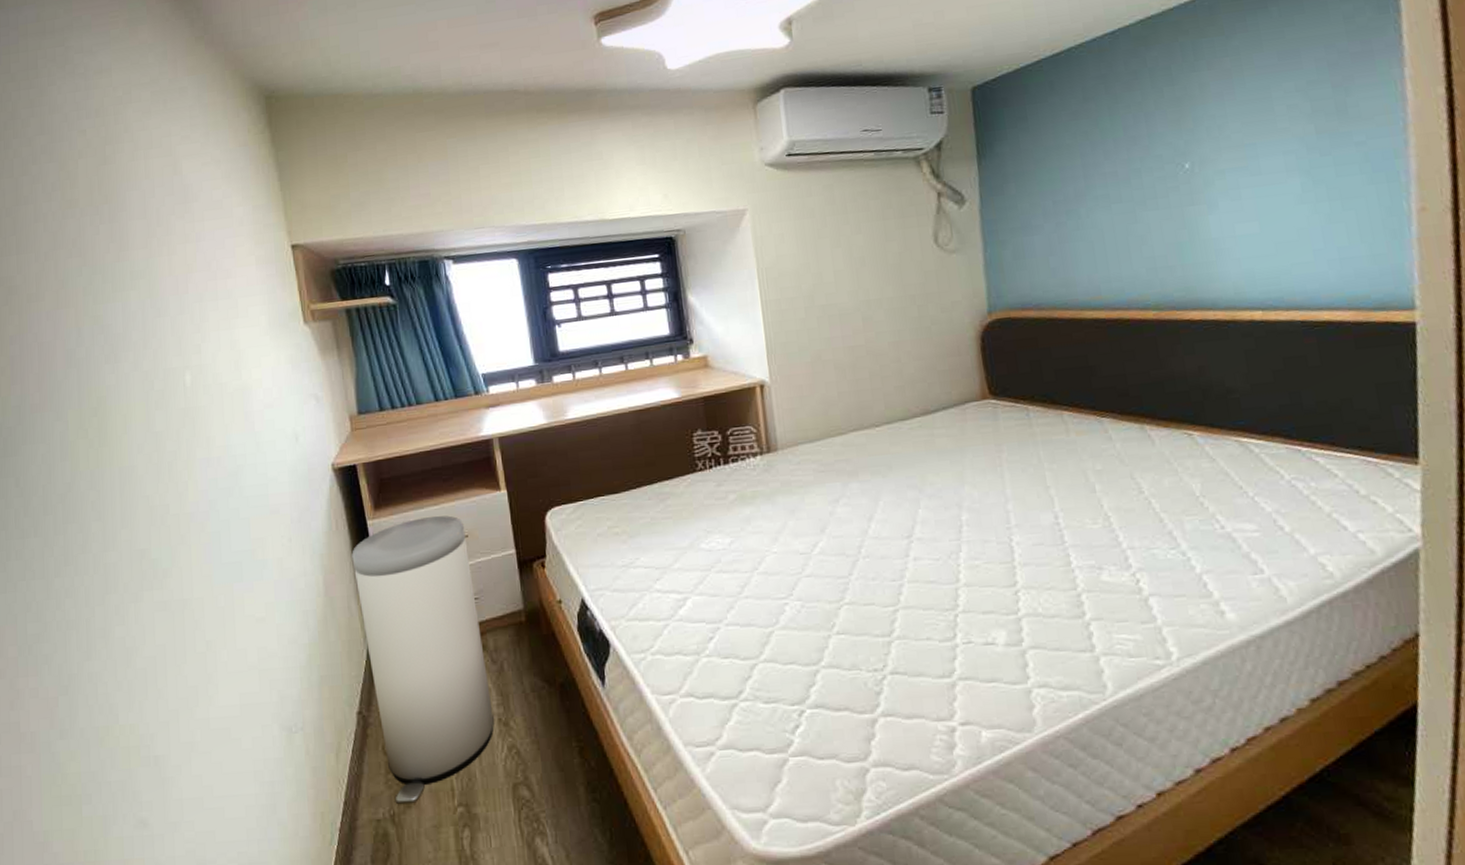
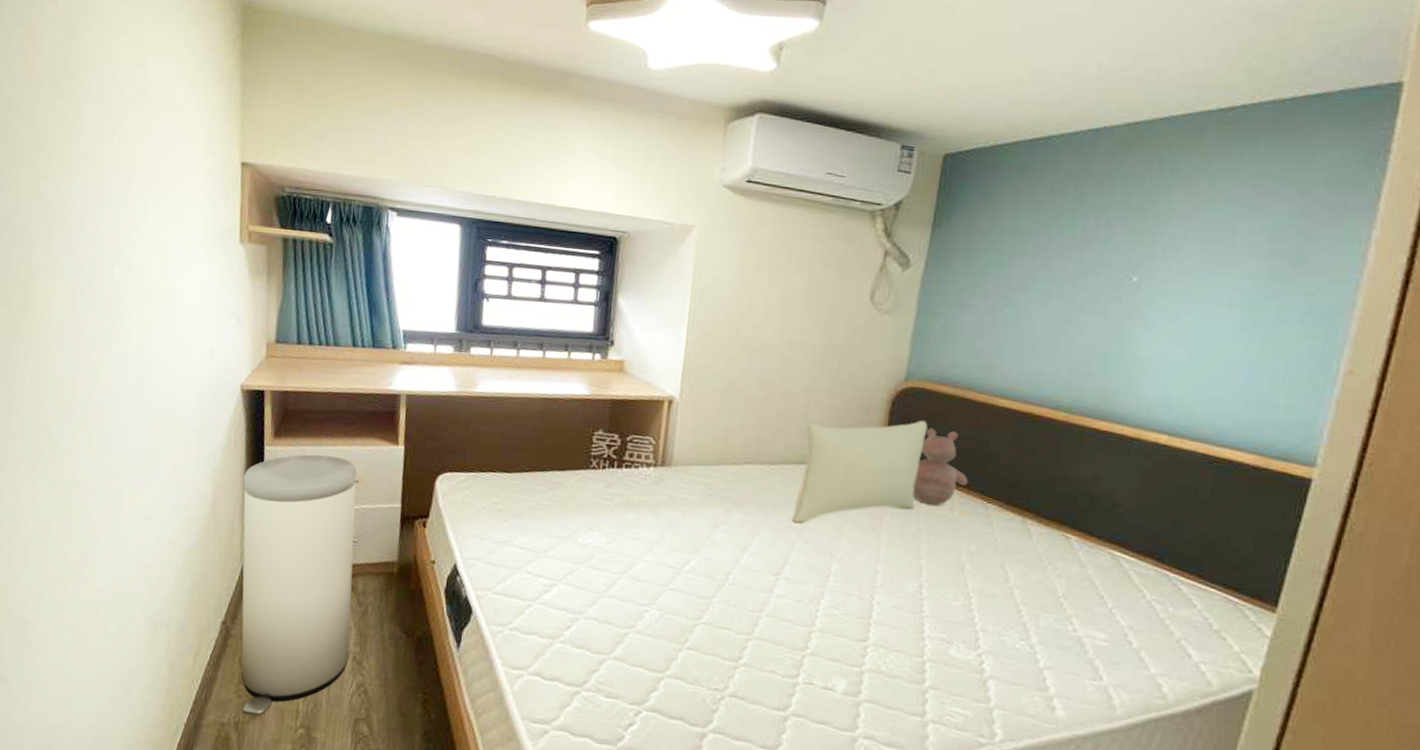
pillow: none [902,349,1030,481] -> present [792,420,928,524]
stuffed animal: none [1021,353,1077,432] -> present [912,428,968,505]

